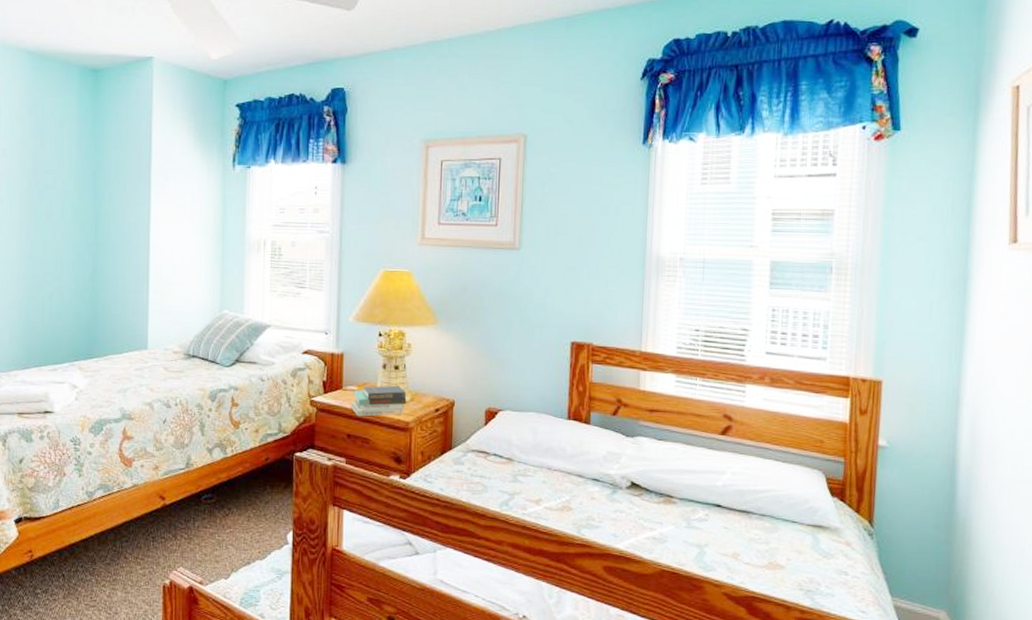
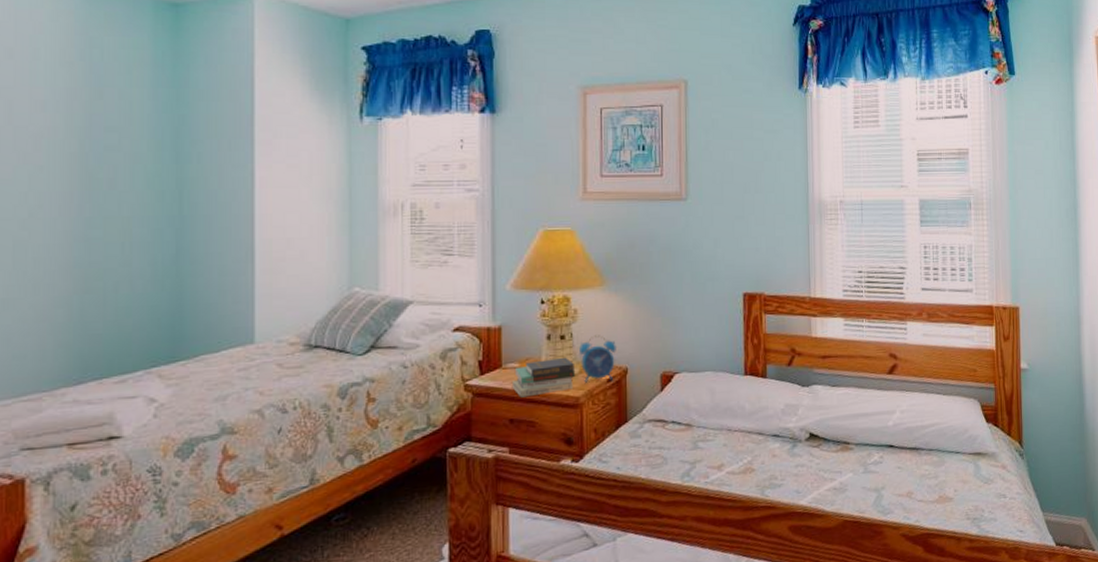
alarm clock: none [411,368,445,411] -> present [579,335,616,383]

